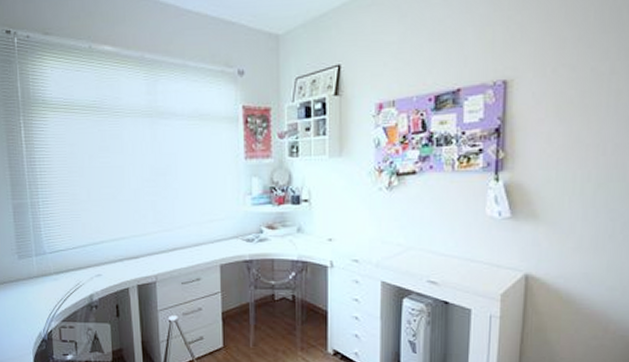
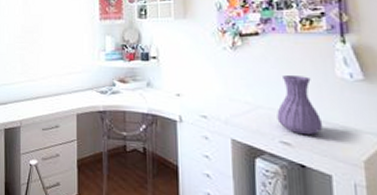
vase: none [427,214,469,274] -> present [277,74,323,135]

